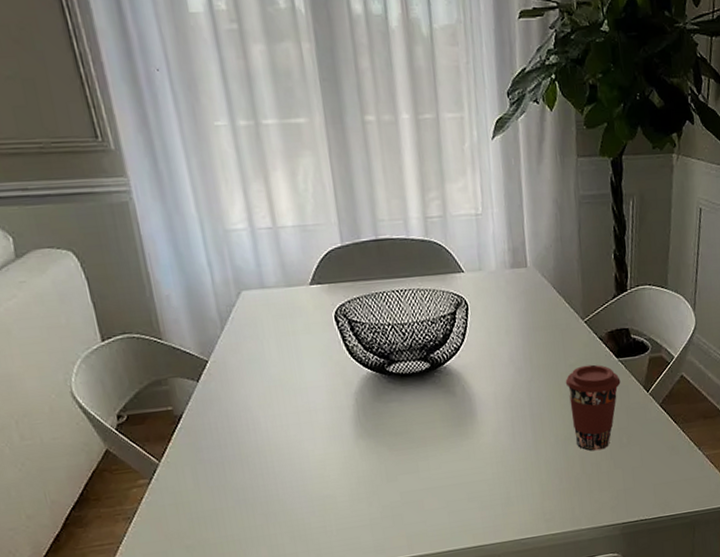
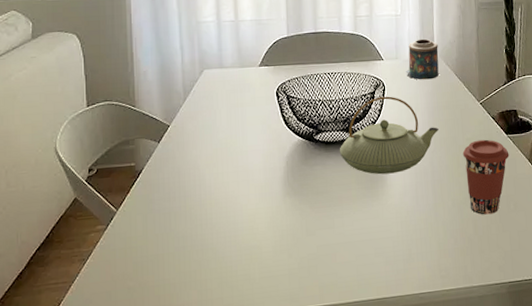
teapot: none [417,316,536,410] -> present [339,96,439,175]
candle: none [492,243,534,296] -> present [405,38,439,80]

